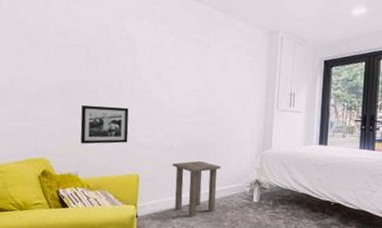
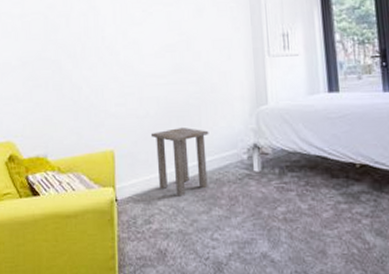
picture frame: present [80,105,129,144] -> none [44,74,98,121]

